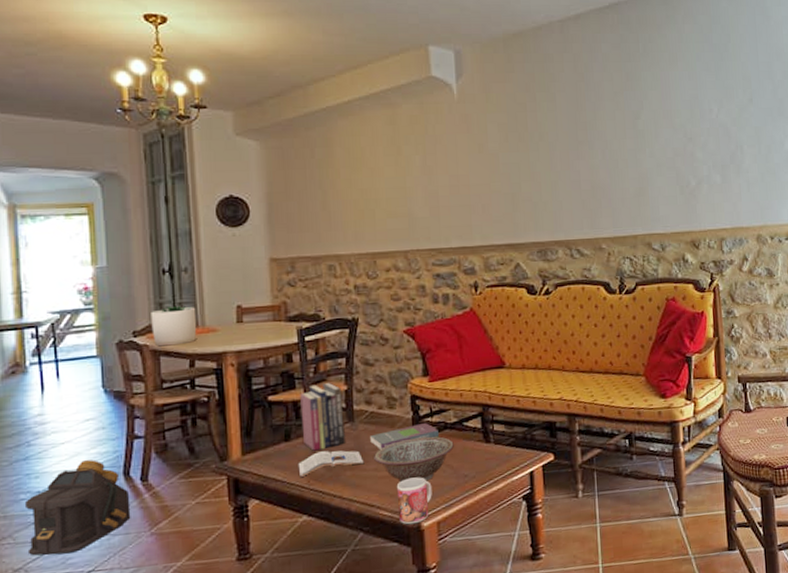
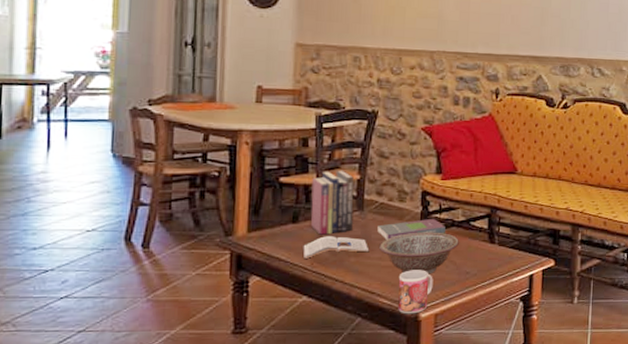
backpack: present [24,459,131,556] -> none [17,222,129,312]
planter: present [151,305,197,347] -> none [168,78,216,118]

